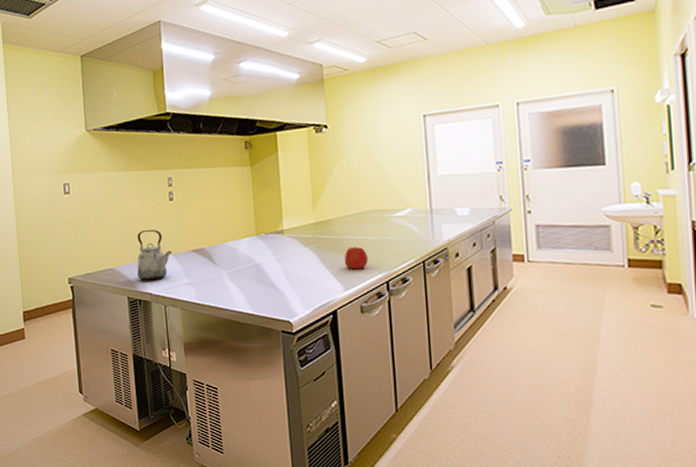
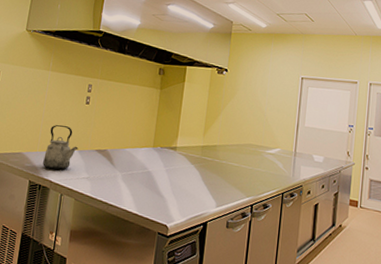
apple: present [344,246,368,270] -> none [220,171,240,191]

